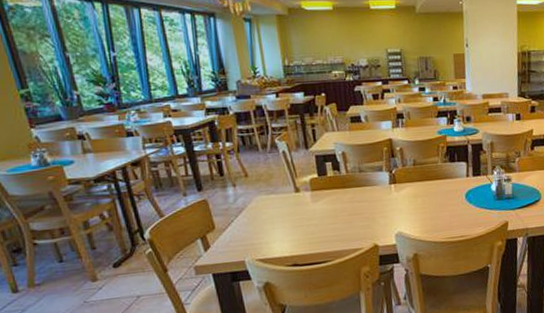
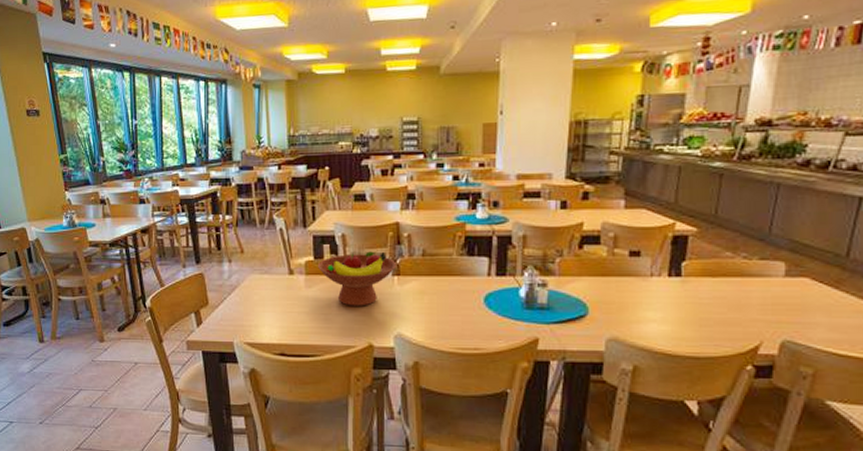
fruit bowl: none [321,165,393,214] -> present [317,251,397,306]

